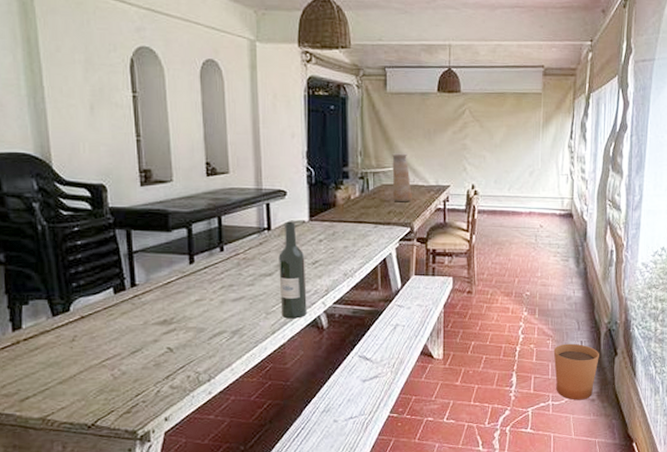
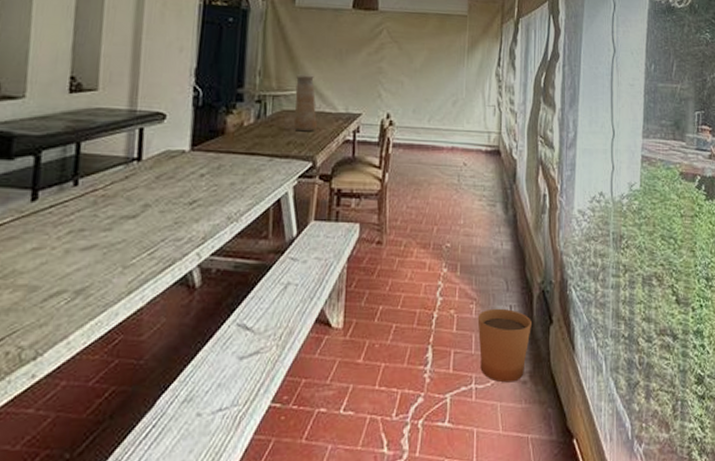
wine bottle: present [279,221,307,319] -> none [142,150,181,275]

